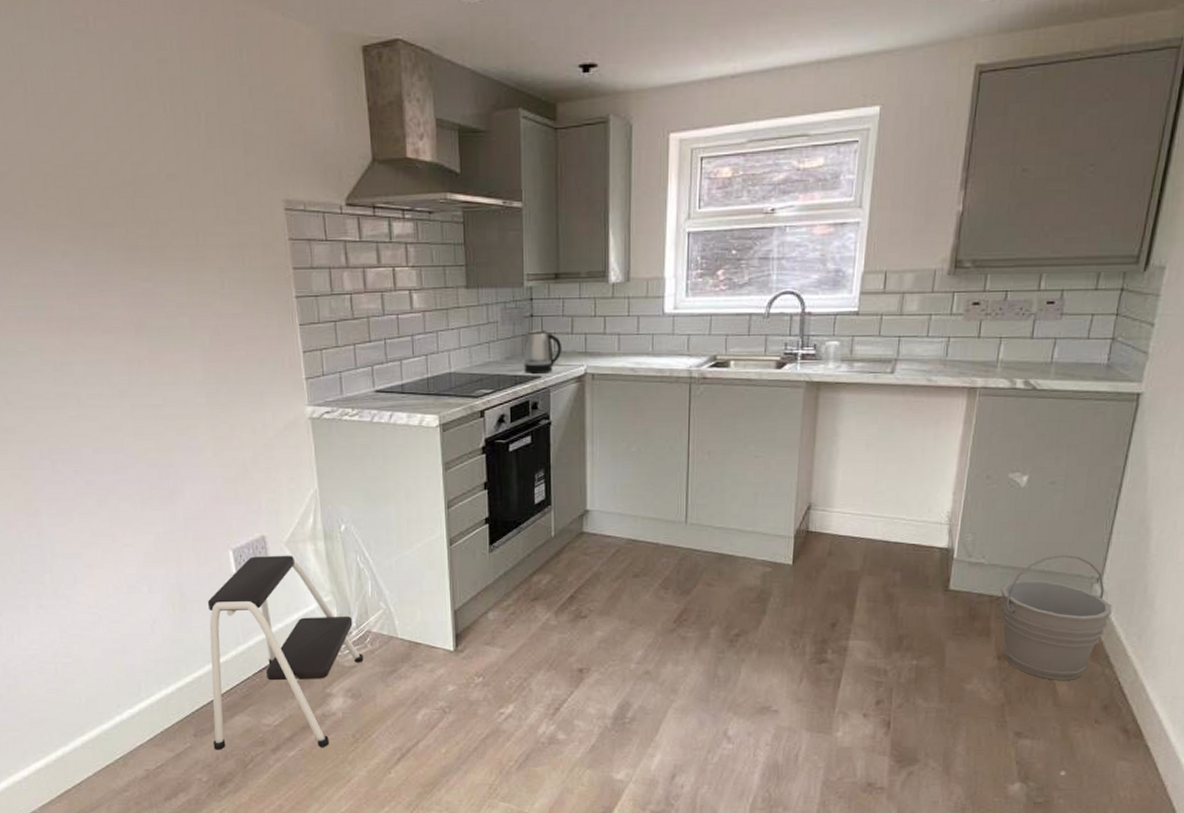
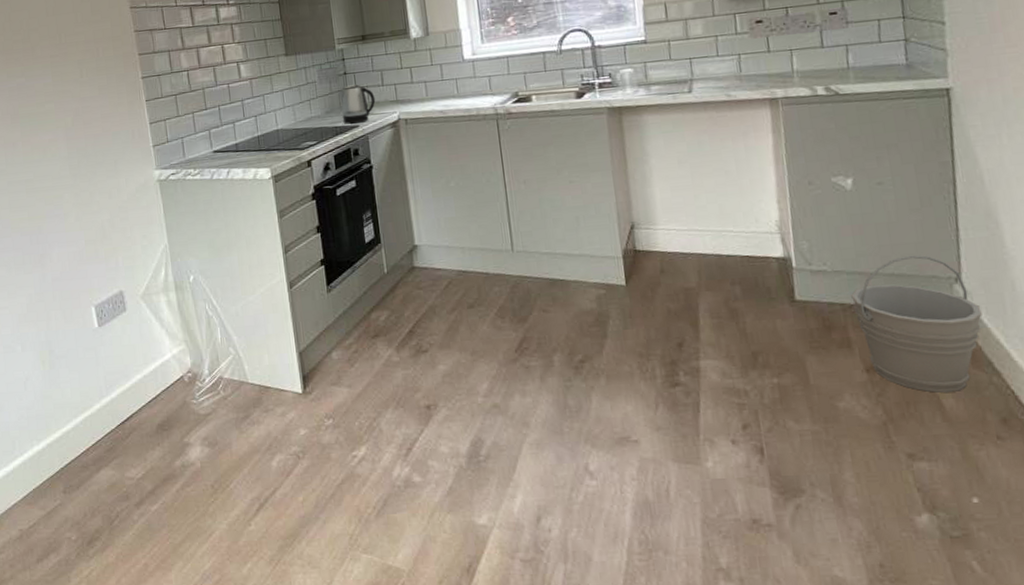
step stool: present [207,555,364,750] -> none [73,307,218,507]

